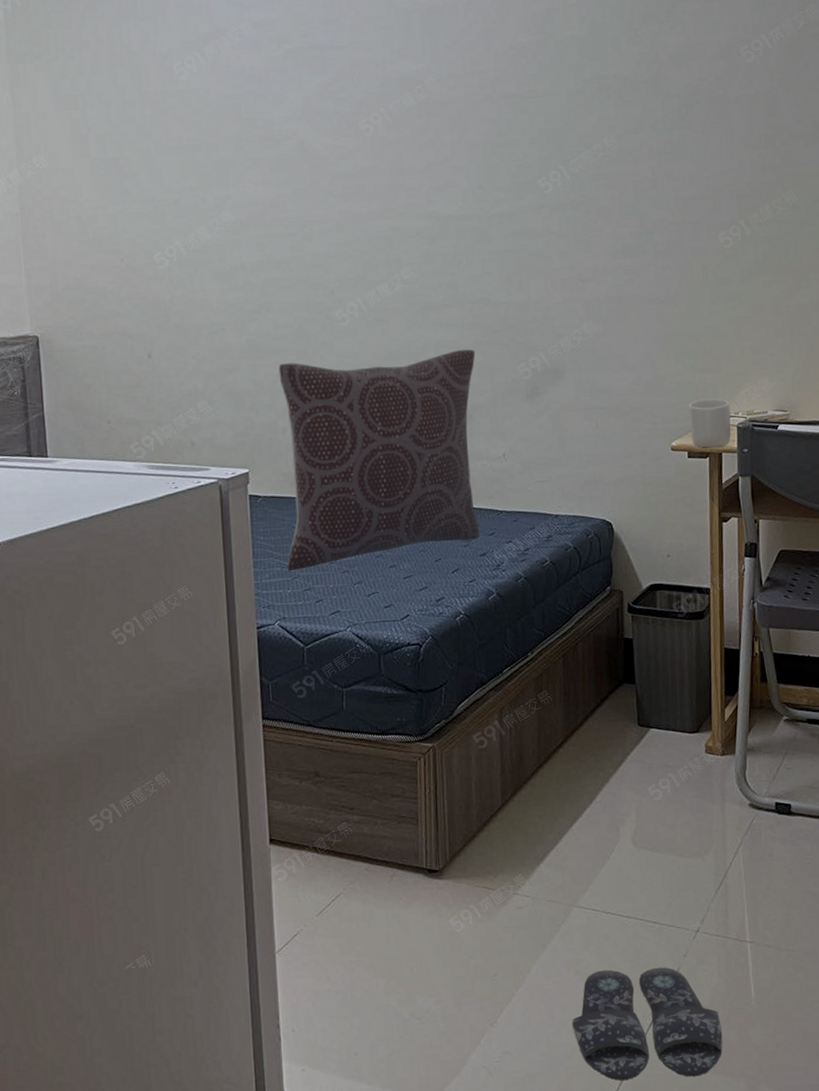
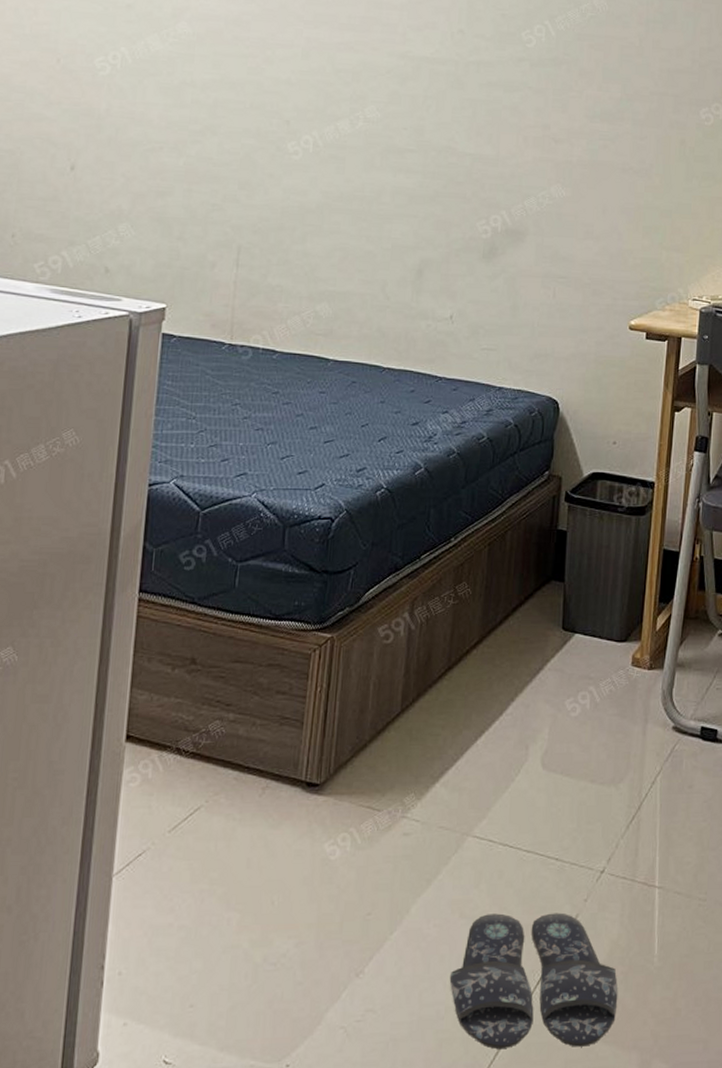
pillow: present [278,349,480,572] -> none [194,192,434,424]
mug: present [688,398,731,448] -> none [651,278,695,331]

